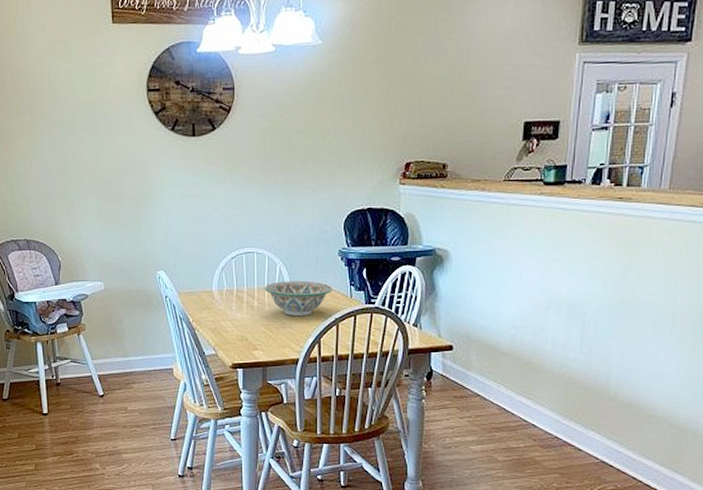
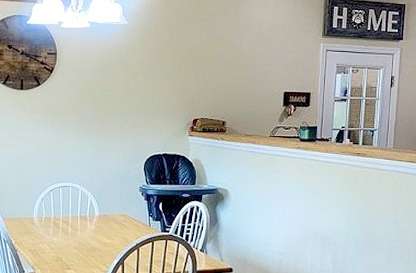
decorative bowl: present [264,281,333,317] -> none [77,211,135,242]

